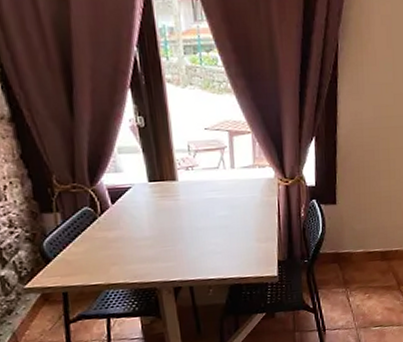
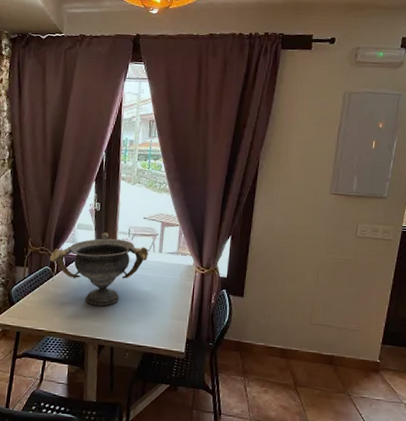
decorative bowl: none [86,153,218,244] -> present [49,232,148,306]

